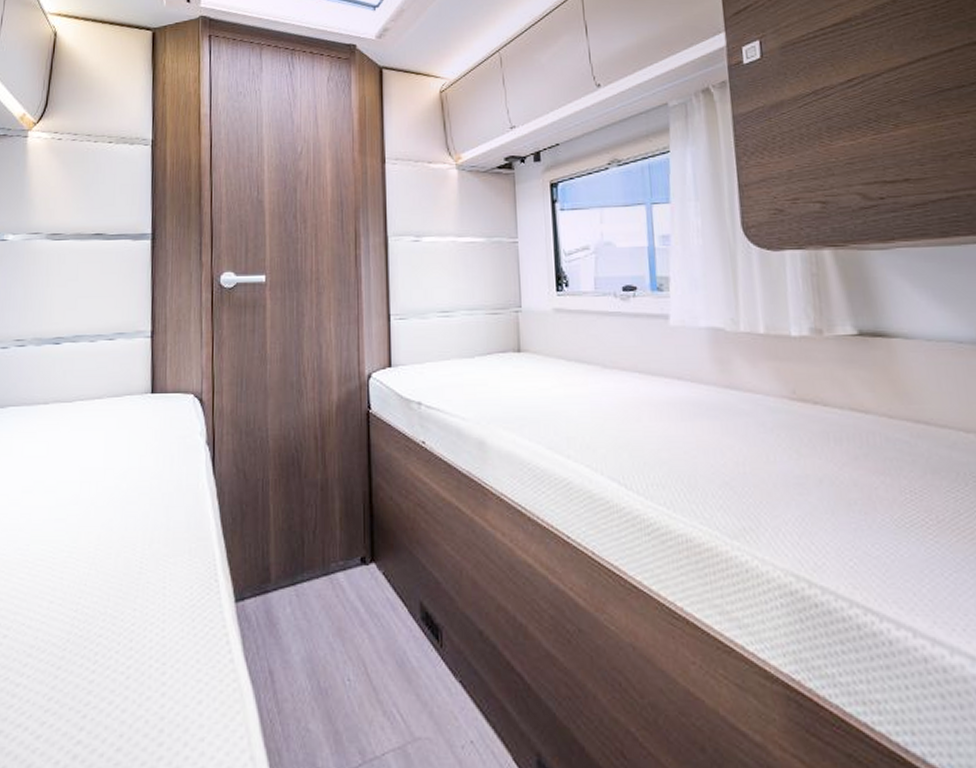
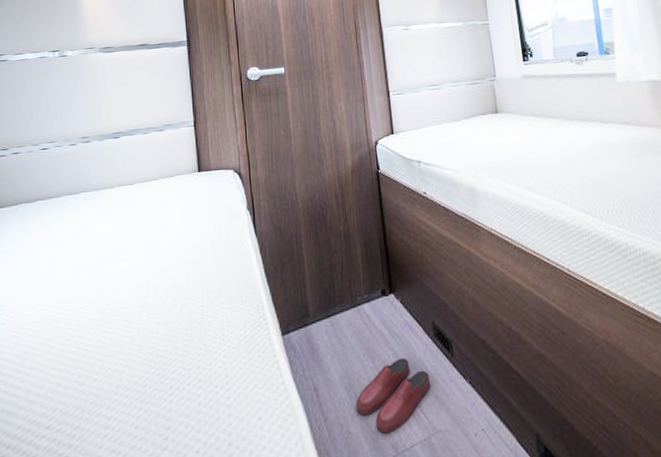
slippers: none [318,643,411,735] -> present [355,357,430,434]

